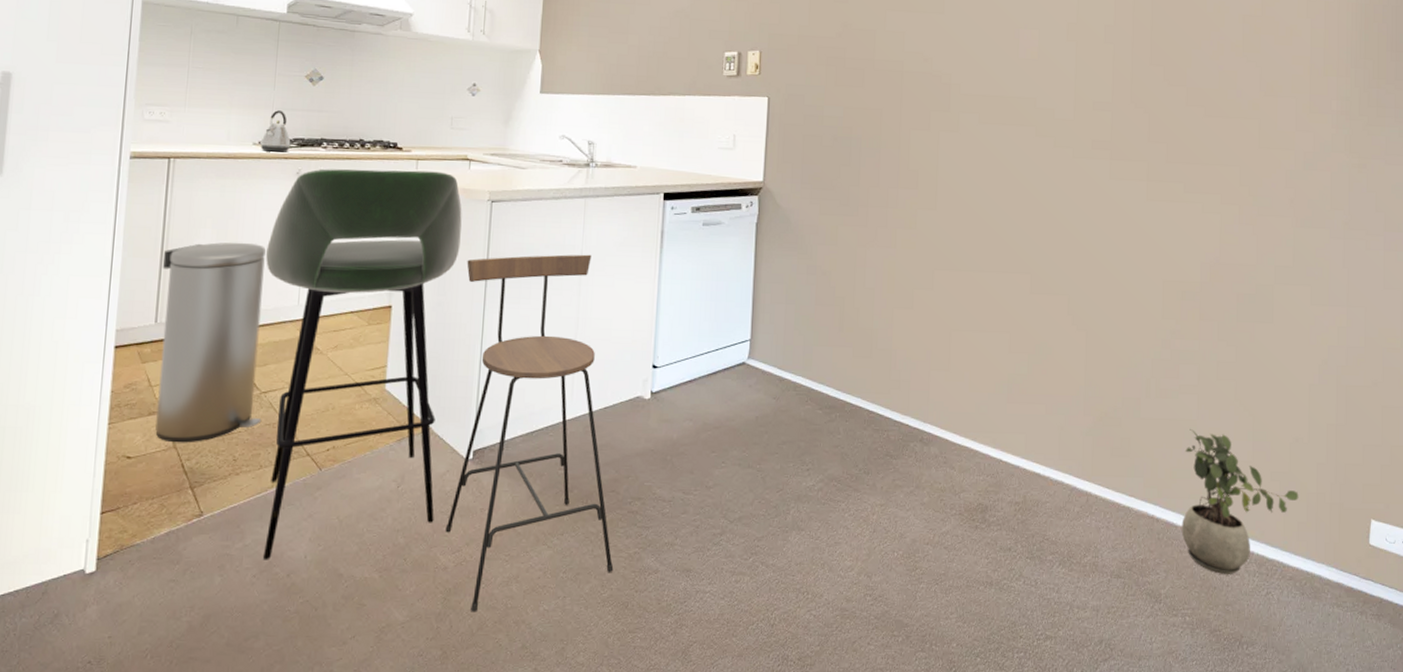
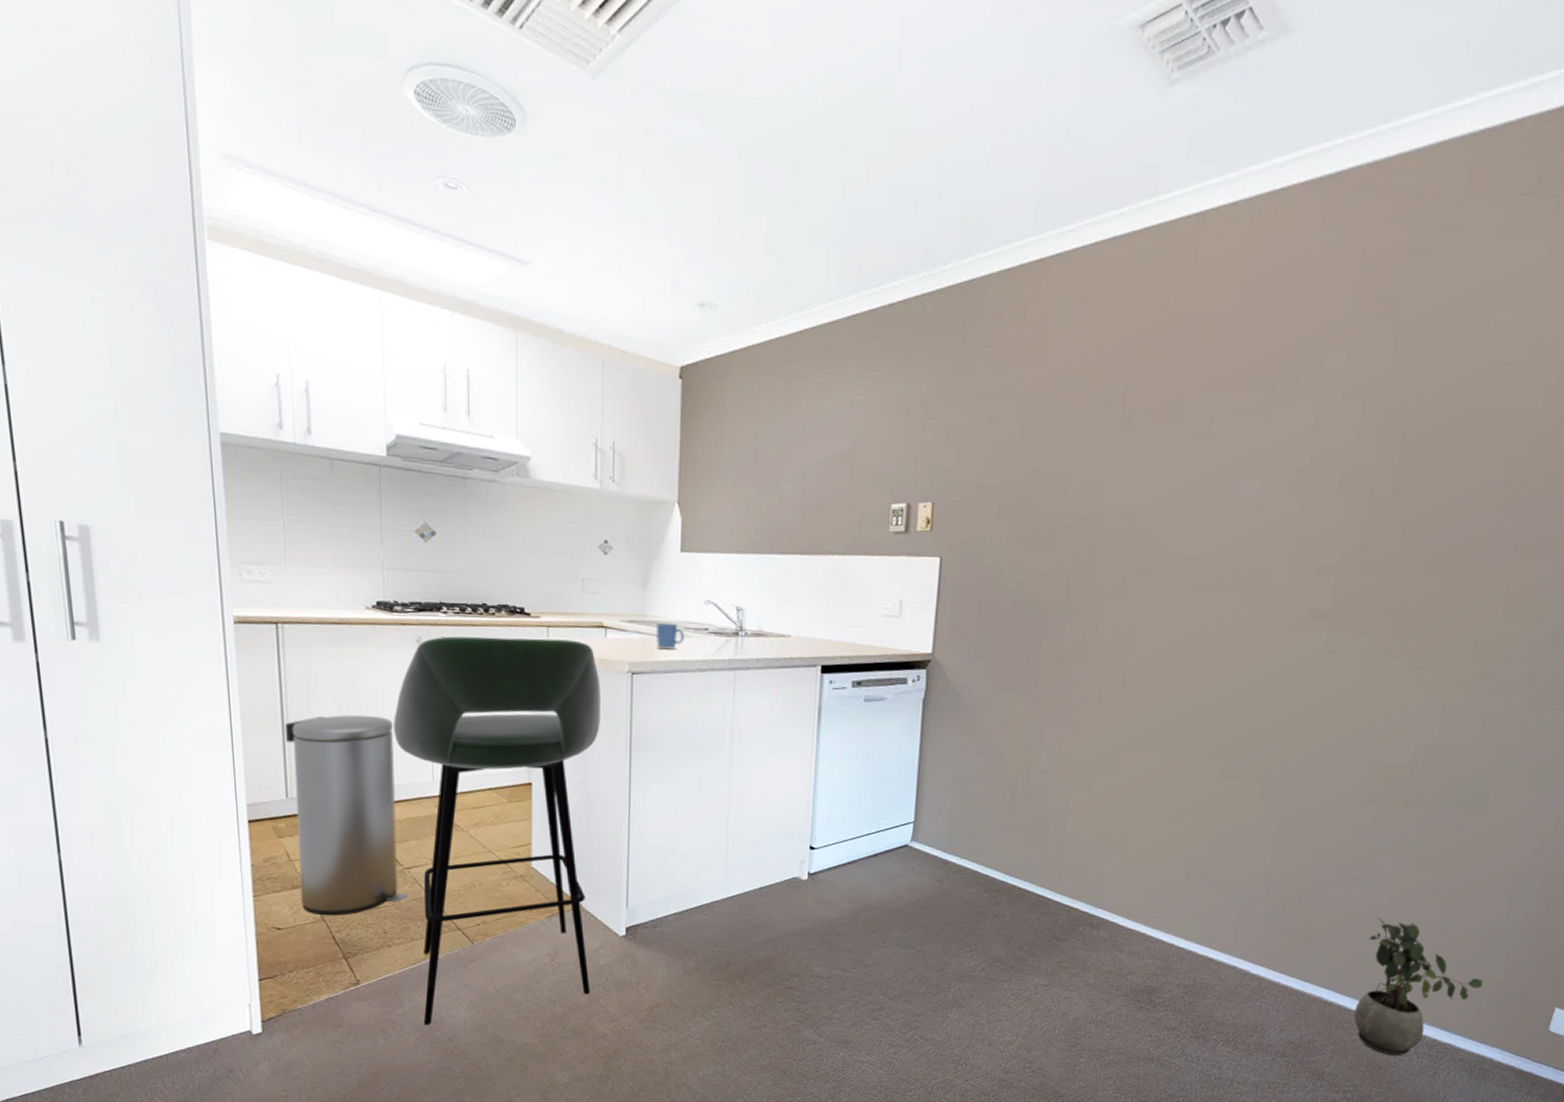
kettle: present [260,110,291,152] -> none [373,570,407,618]
bar stool: present [445,254,614,612] -> none [602,731,772,1076]
mug: none [515,155,541,180] -> present [655,622,684,650]

